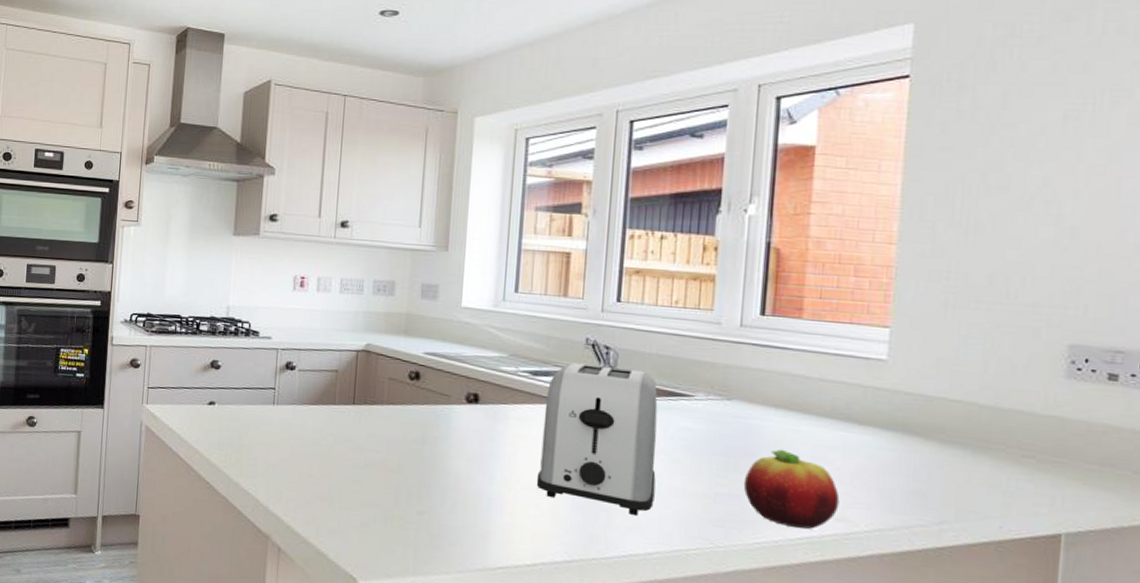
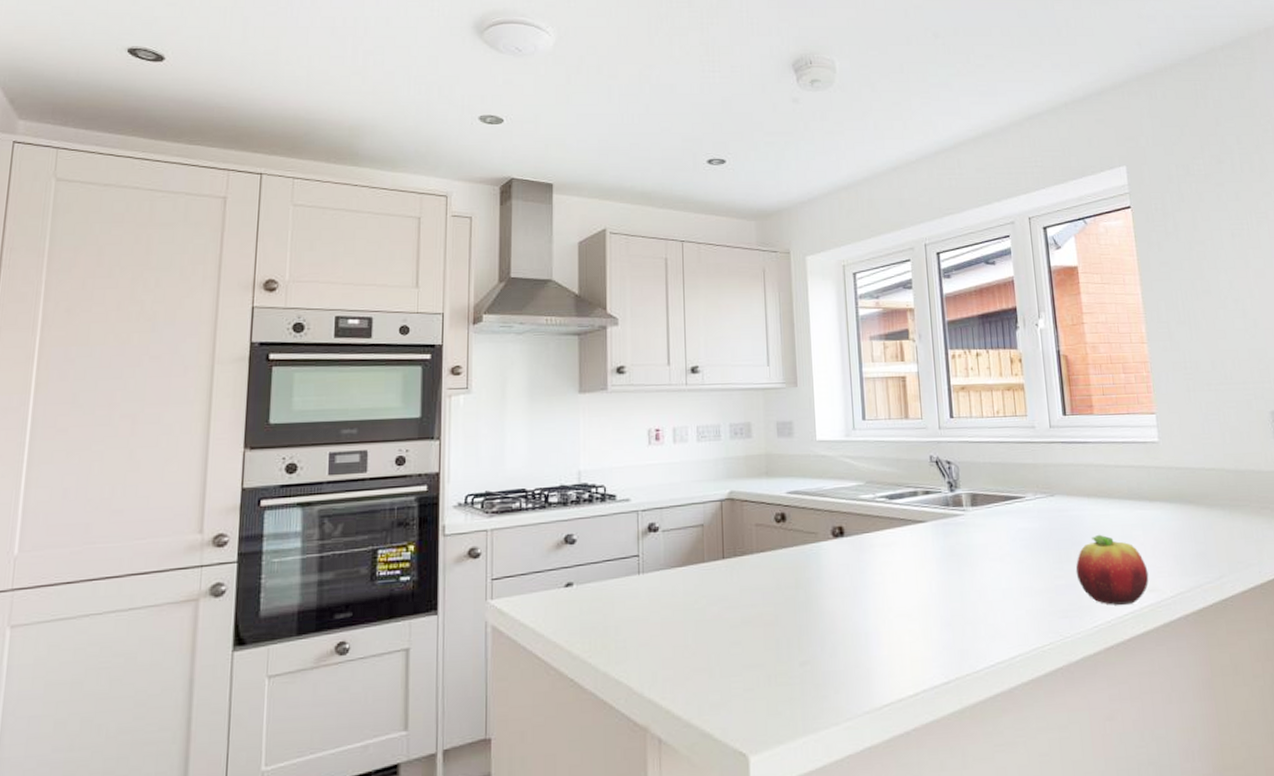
toaster: present [536,362,658,517] -> none [904,479,1009,623]

